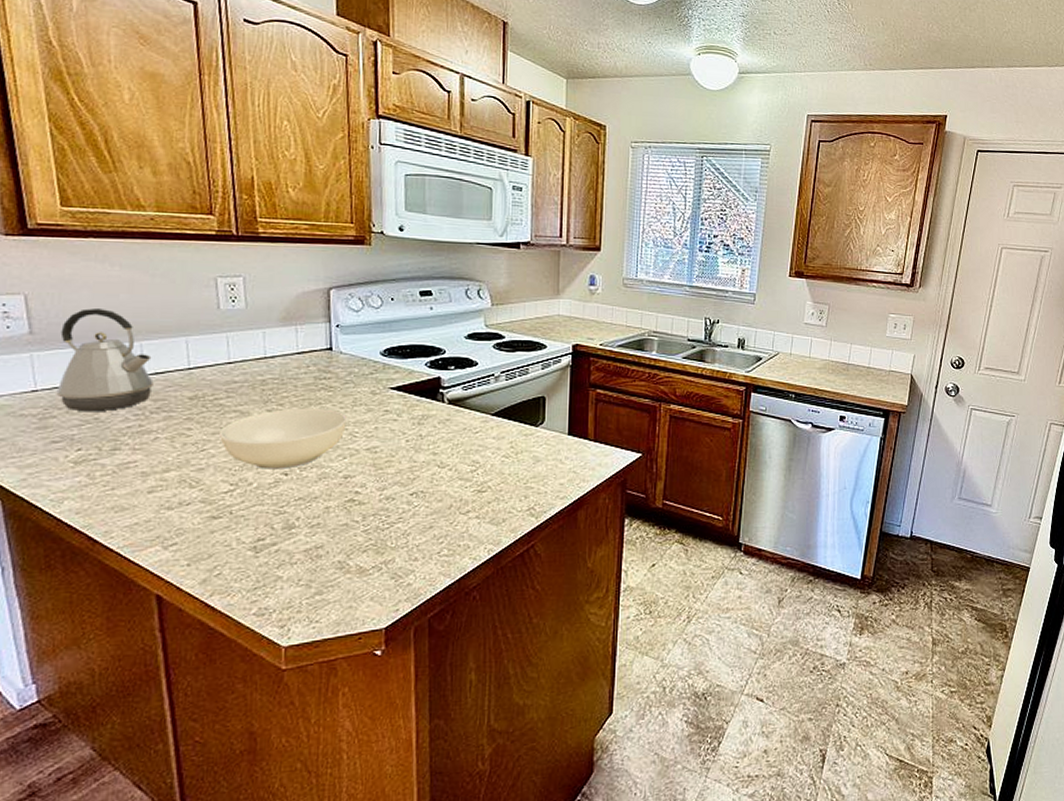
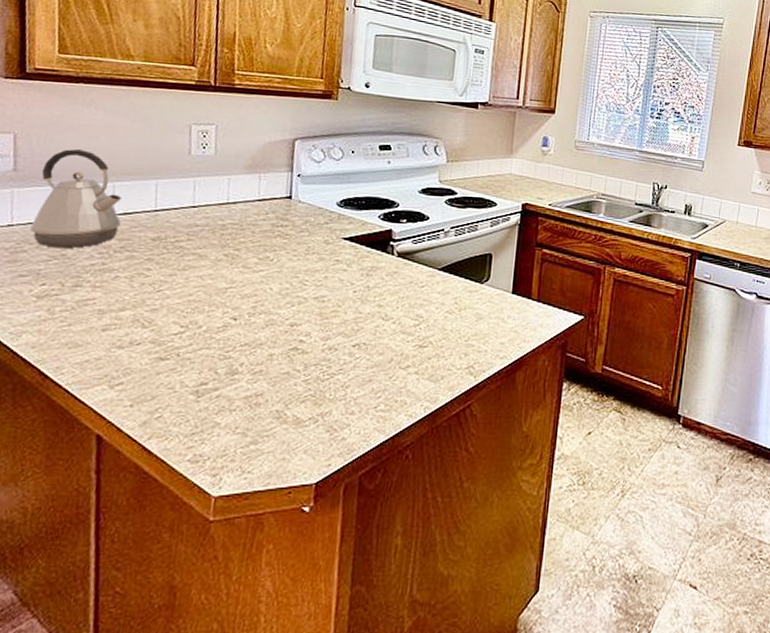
bowl: present [218,408,348,469] -> none [175,253,300,314]

